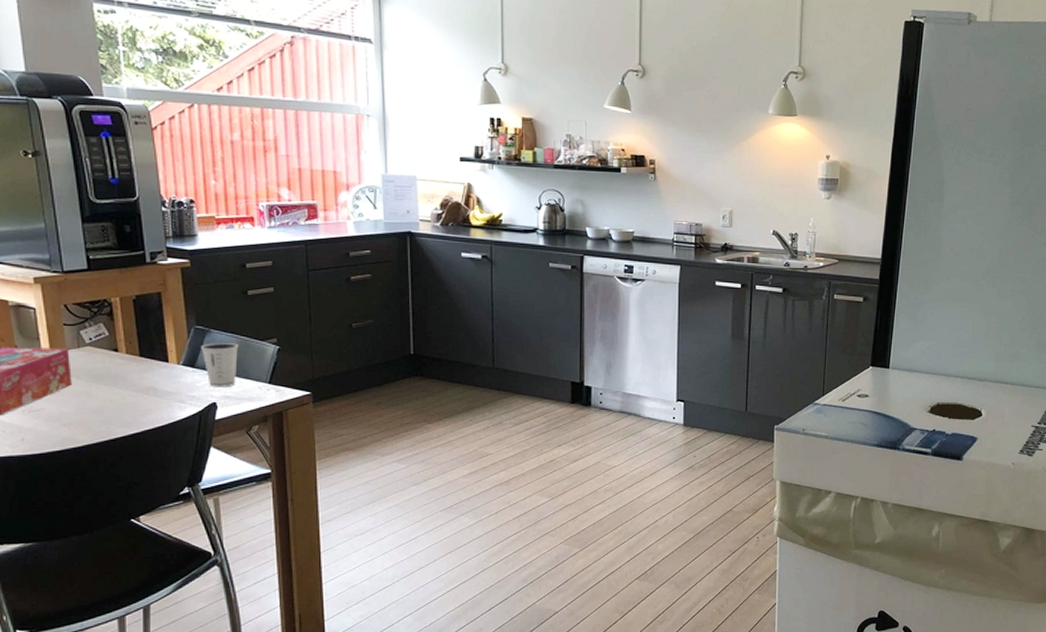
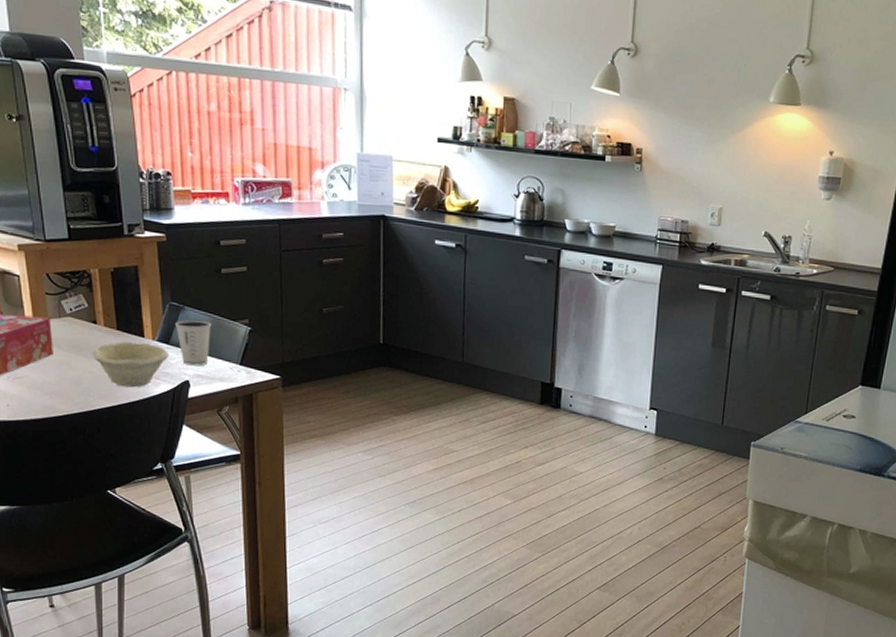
bowl: none [113,368,195,413] -> present [92,342,170,388]

